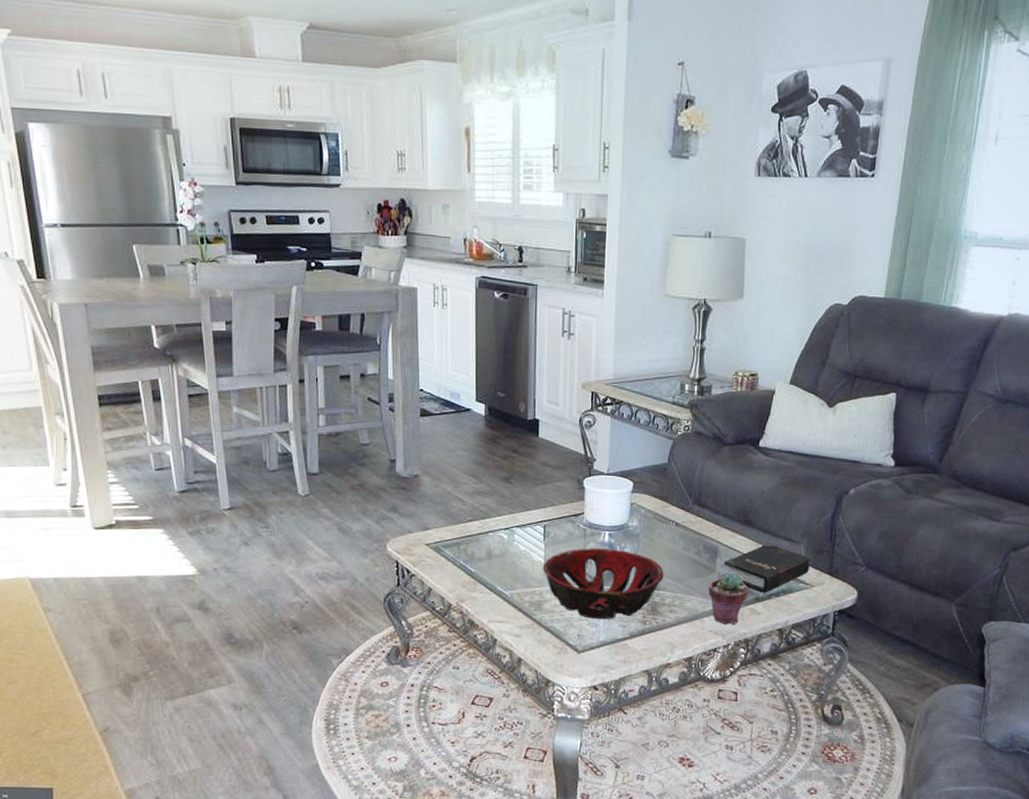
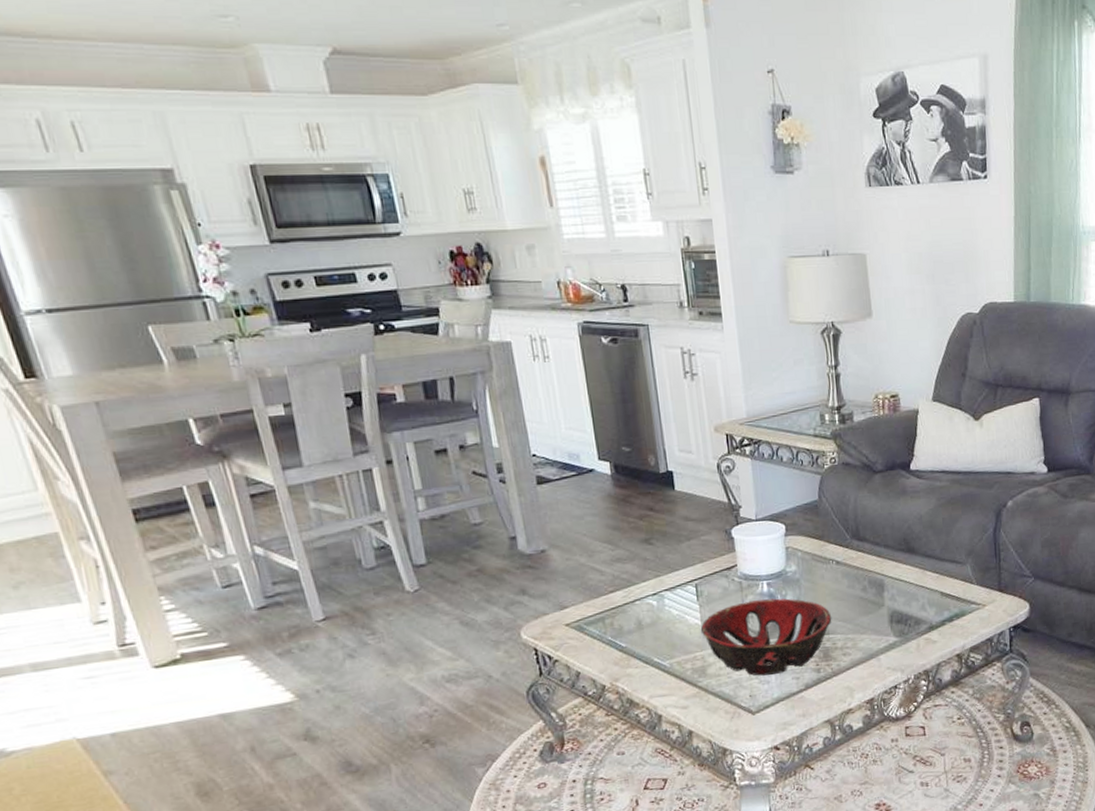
potted succulent: present [708,572,748,624] -> none [880,604,921,659]
hardback book: present [723,543,811,593] -> none [891,568,979,621]

